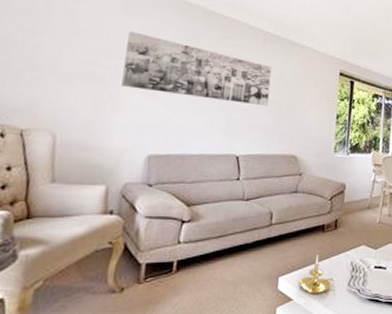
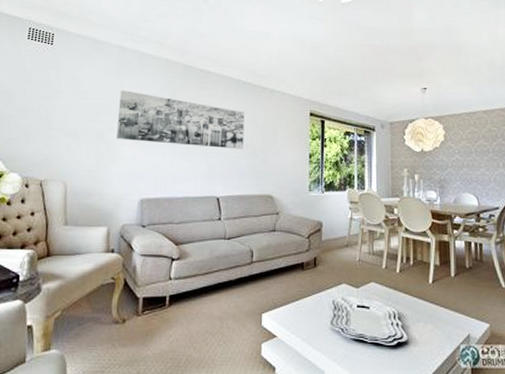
candle holder: present [300,254,337,294] -> none [283,292,319,332]

